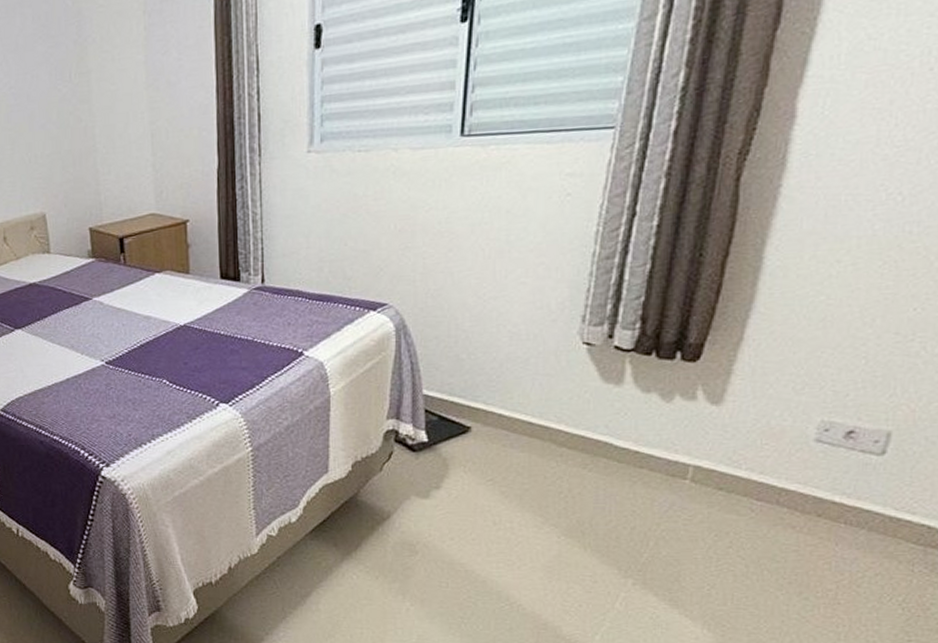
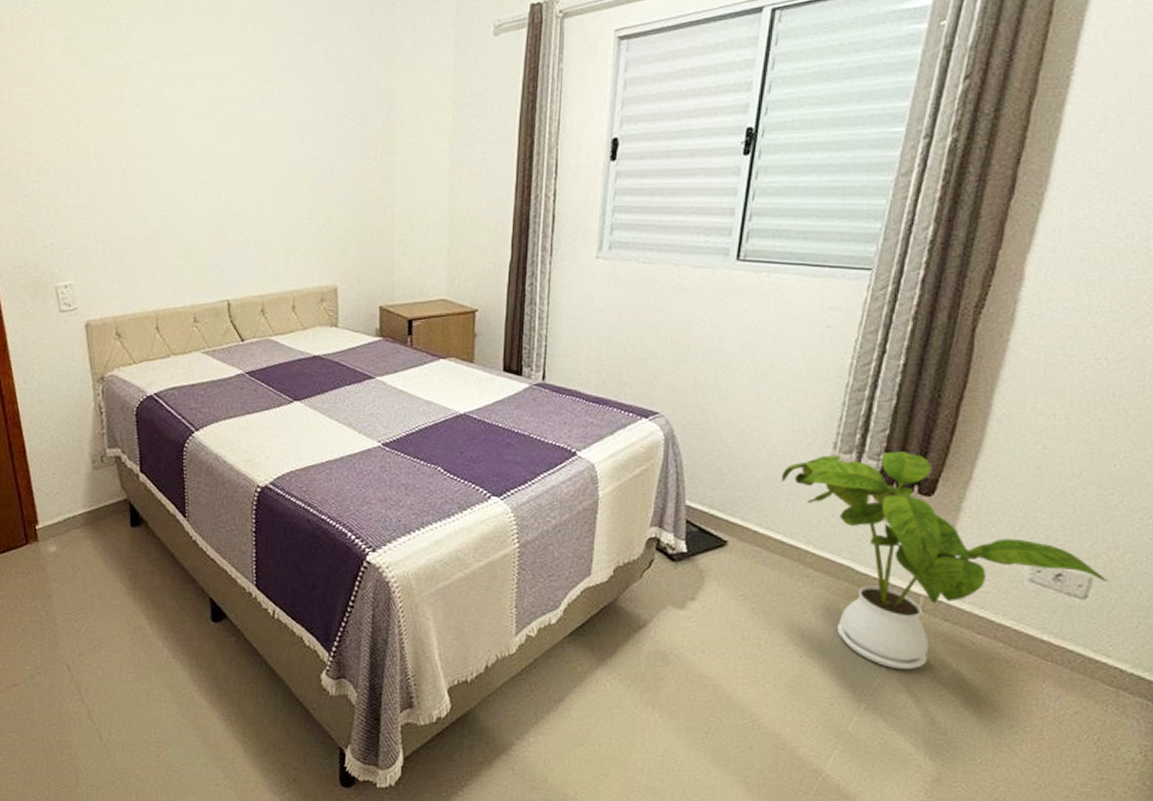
house plant: none [526,318,911,543] -> present [782,451,1109,670]

